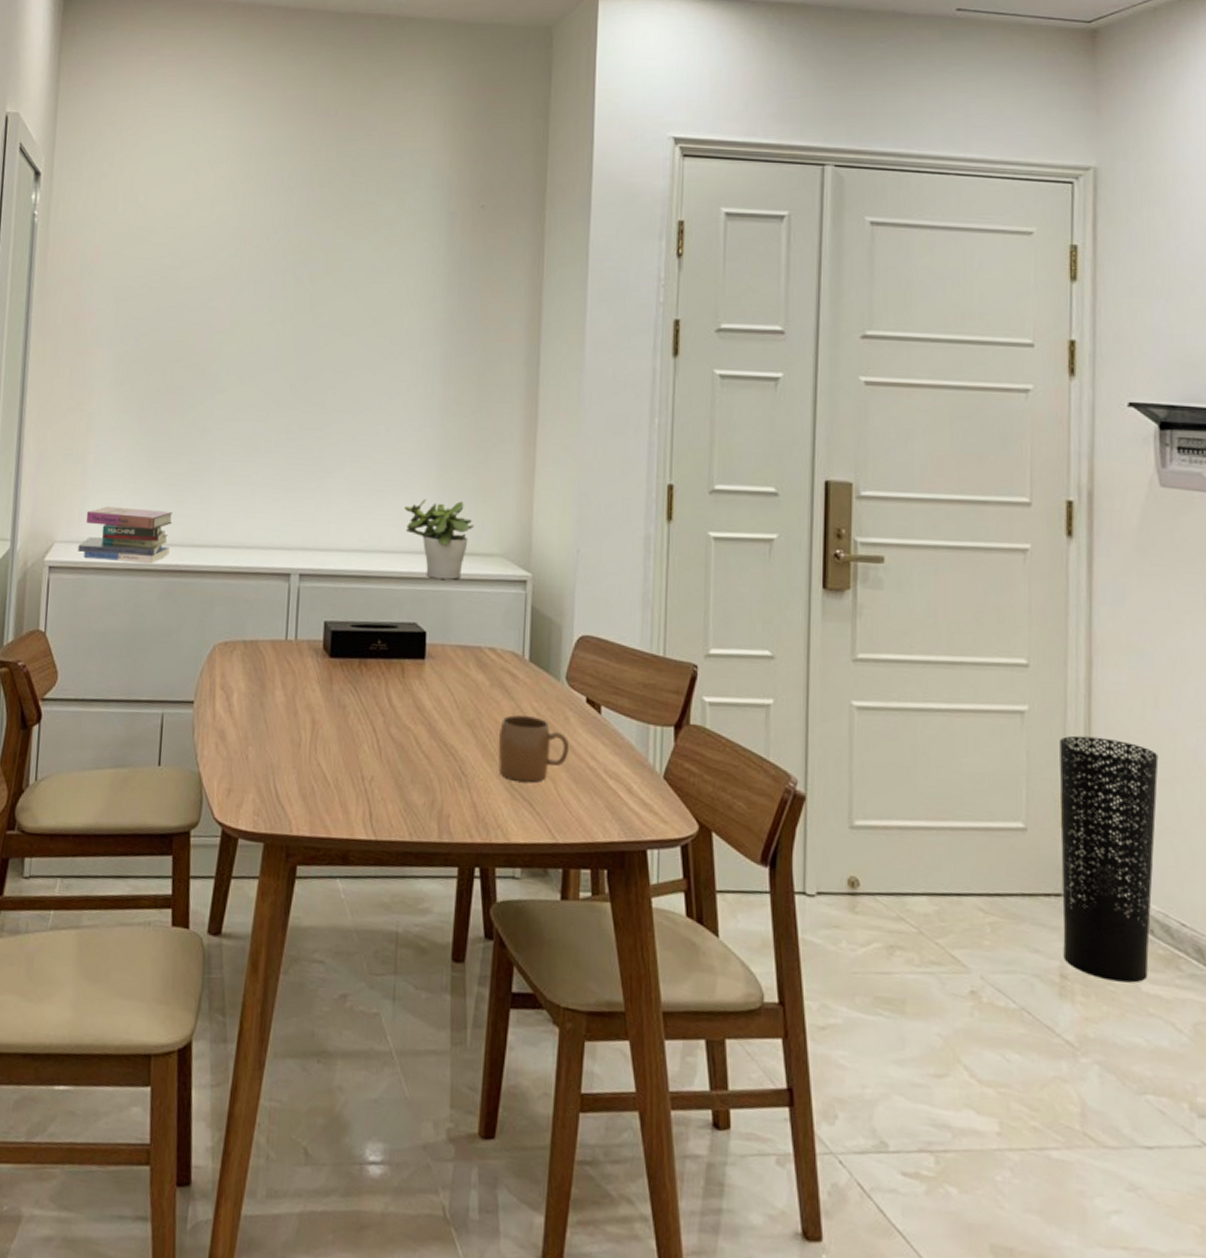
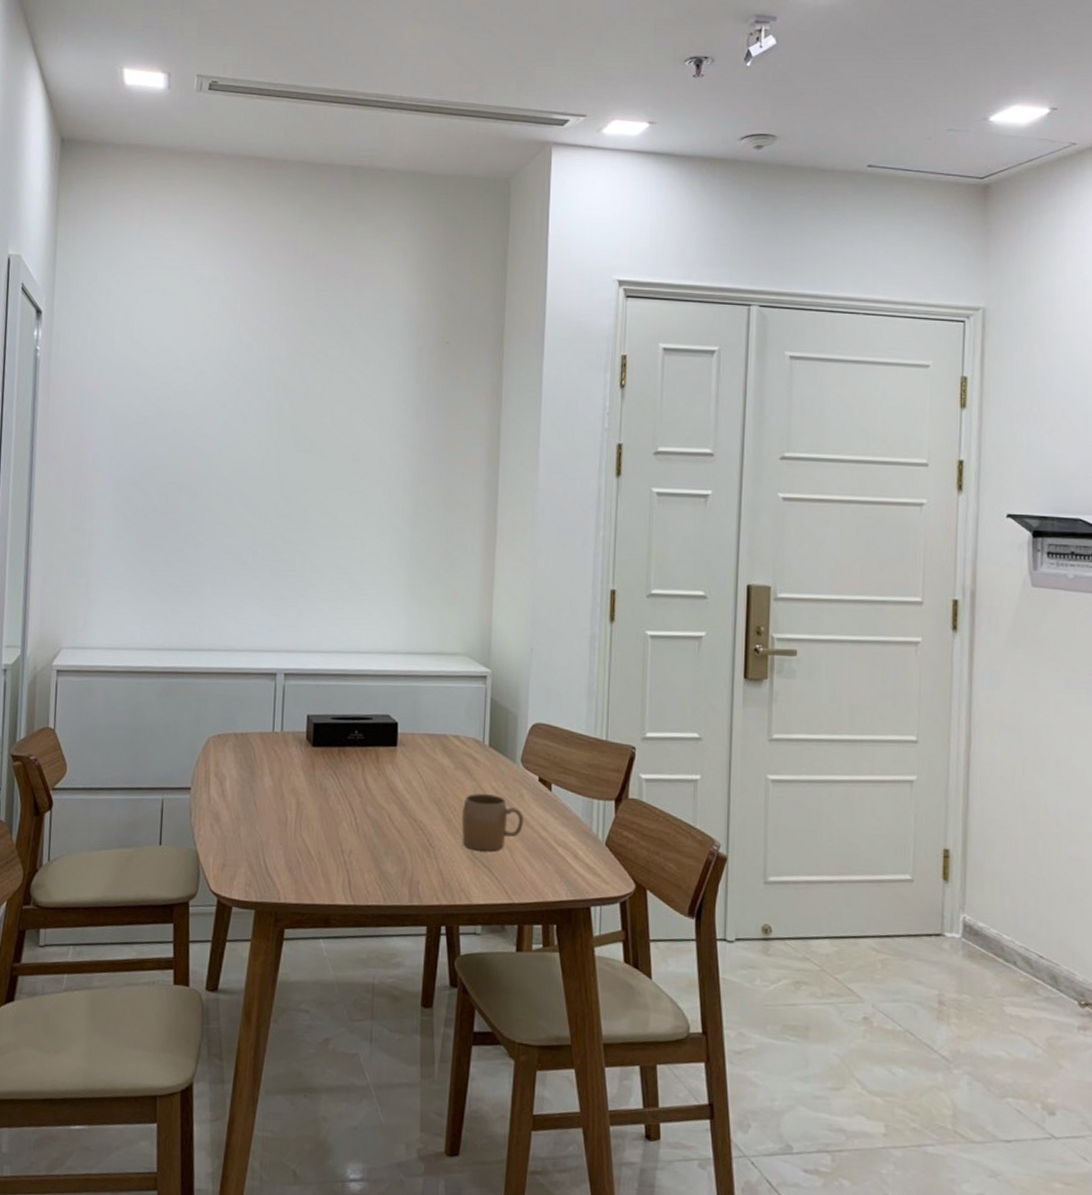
books: present [78,506,172,563] -> none [83,615,169,666]
potted plant: present [405,499,475,580] -> none [378,605,441,676]
umbrella stand: present [1059,735,1159,983] -> none [941,800,1024,1006]

